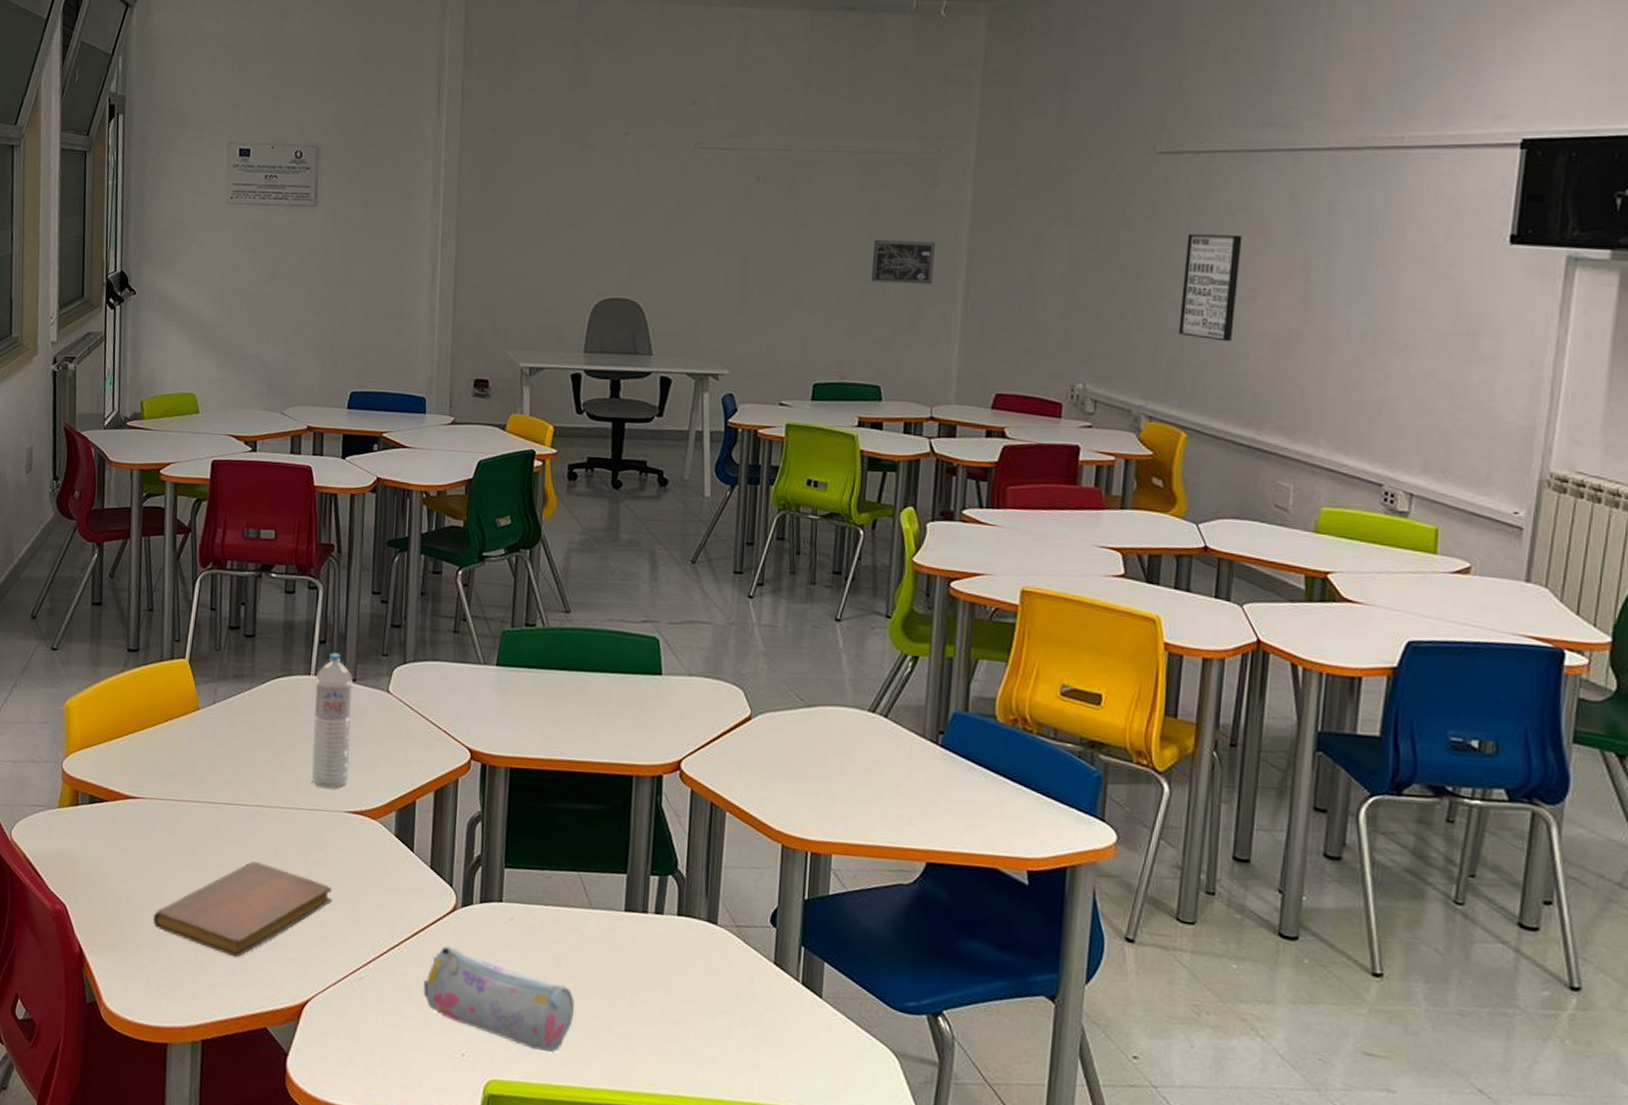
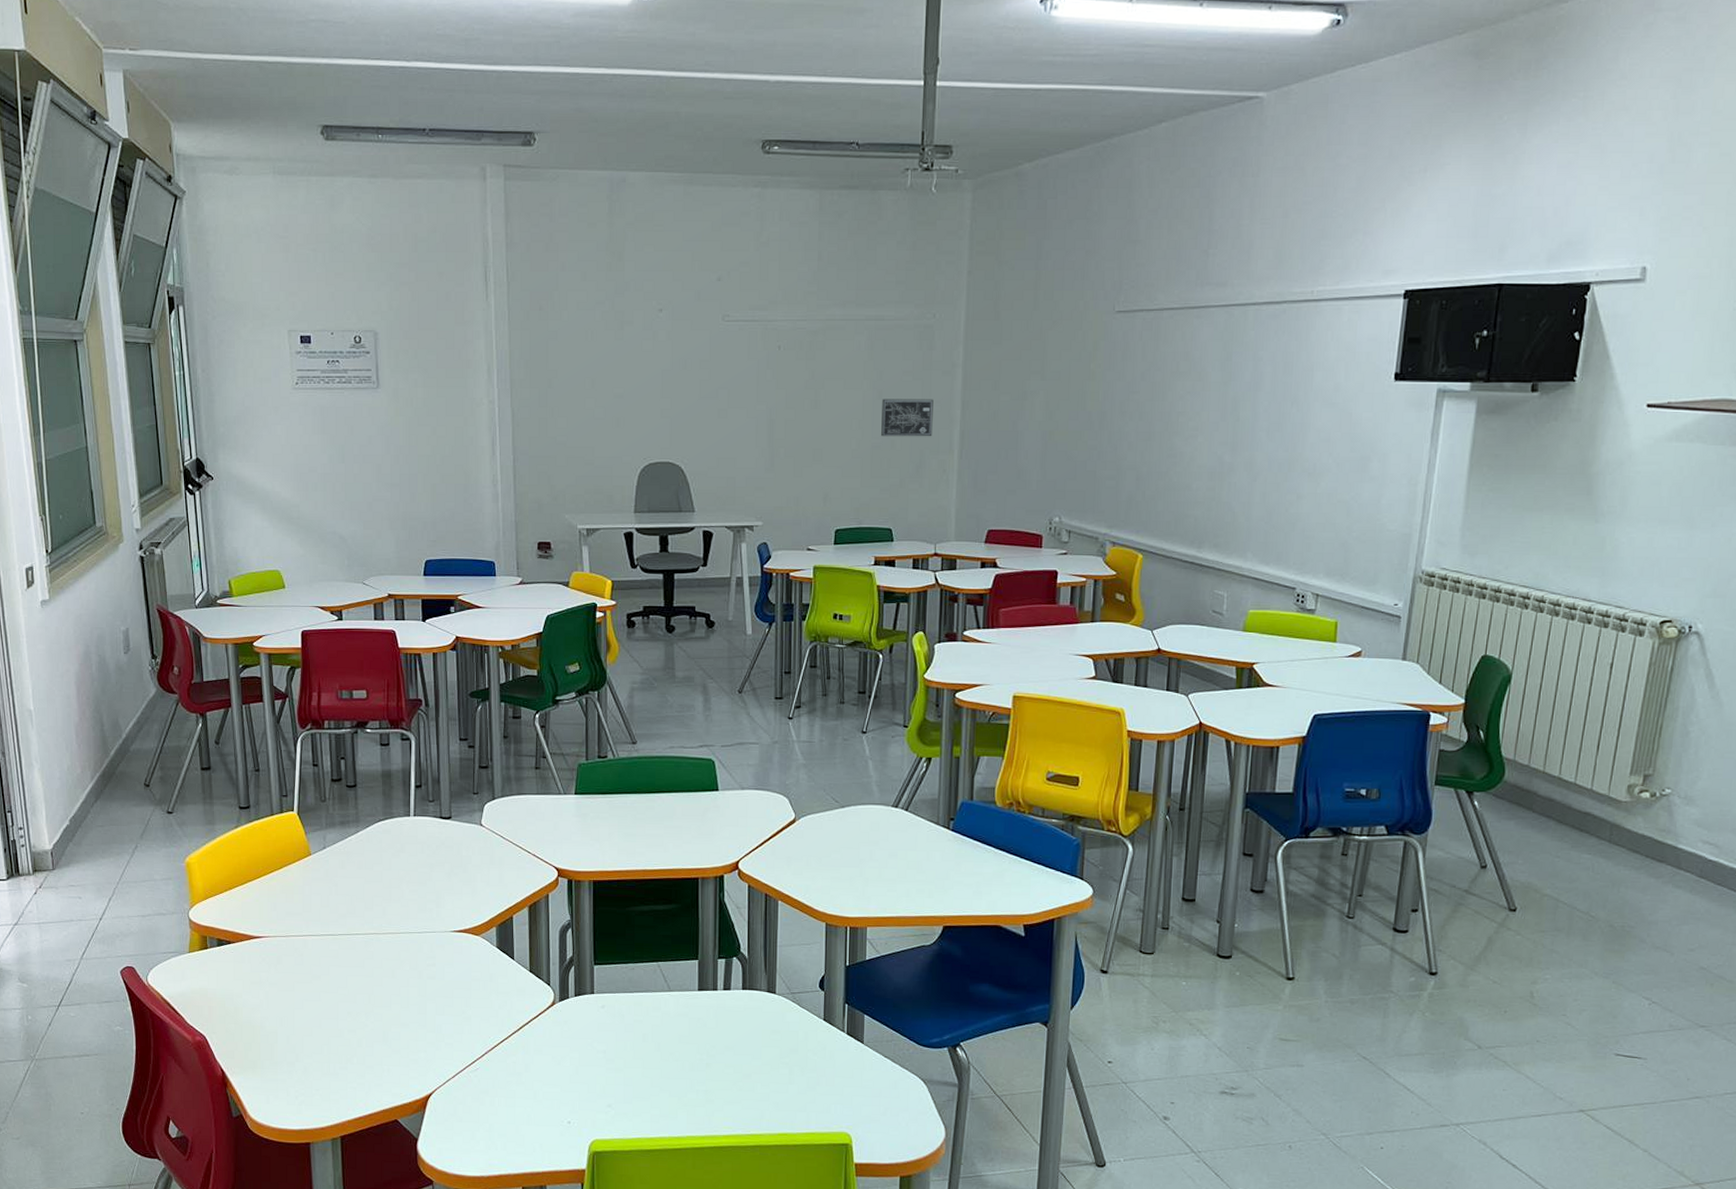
notebook: present [153,861,332,958] -> none [286,982,446,1064]
water bottle: present [311,652,354,789] -> none [415,795,452,913]
pencil case: present [423,945,575,1053] -> none [531,1035,661,1112]
wall art: present [1178,234,1242,342] -> none [1135,382,1186,475]

